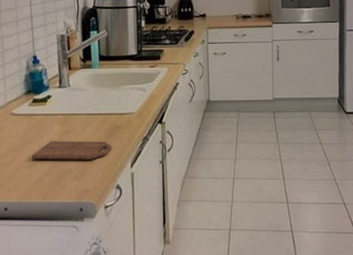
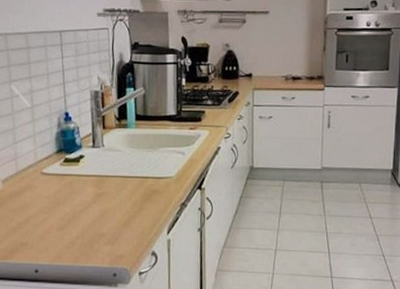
cutting board: present [31,141,112,160] -> none [62,203,148,224]

